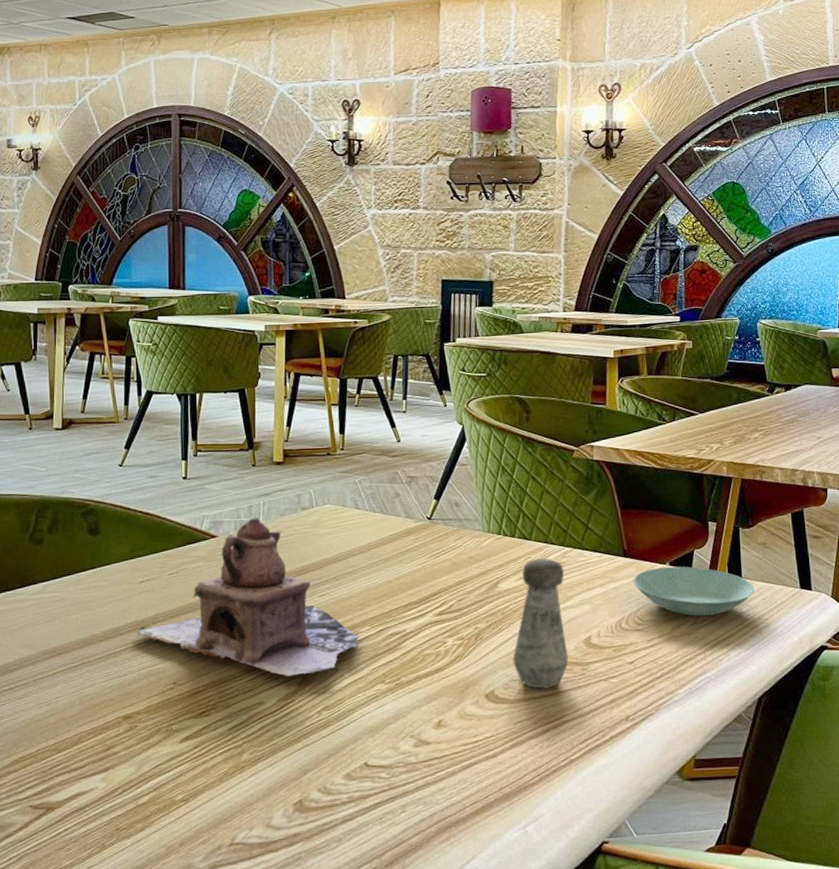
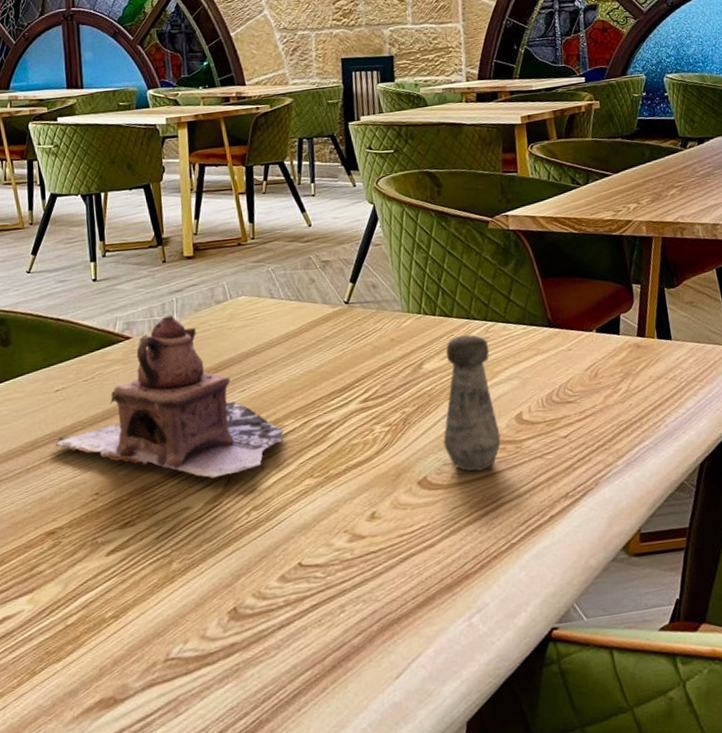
saucer: present [633,566,755,616] -> none [560,332,687,383]

